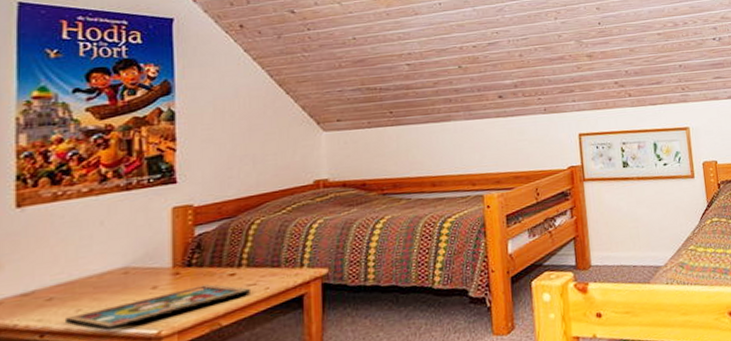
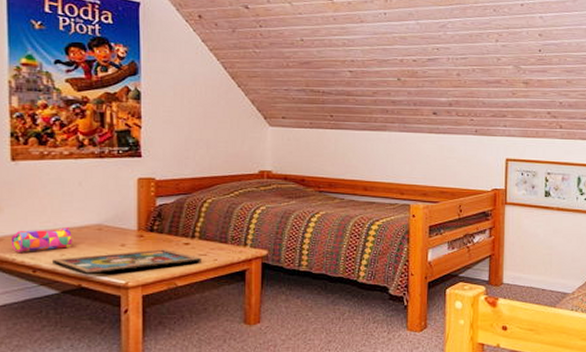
pencil case: none [12,276,91,316] -> present [11,227,72,252]

